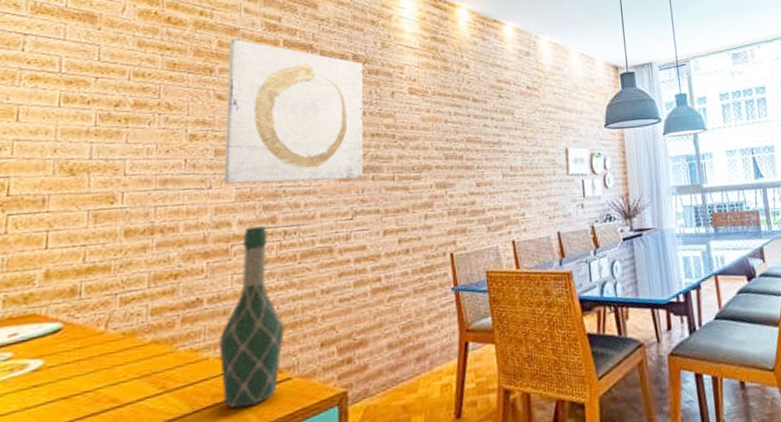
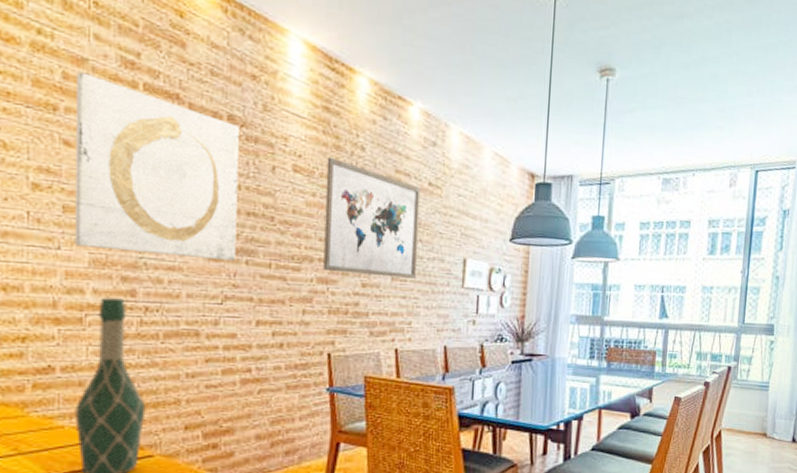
wall art: none [437,77,524,177] -> present [323,157,421,278]

